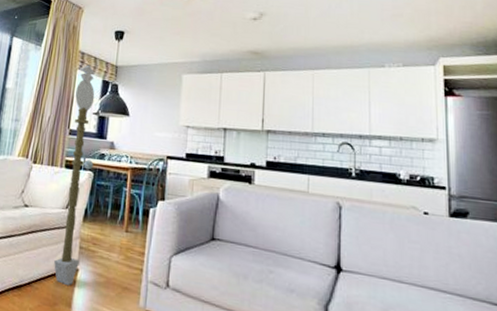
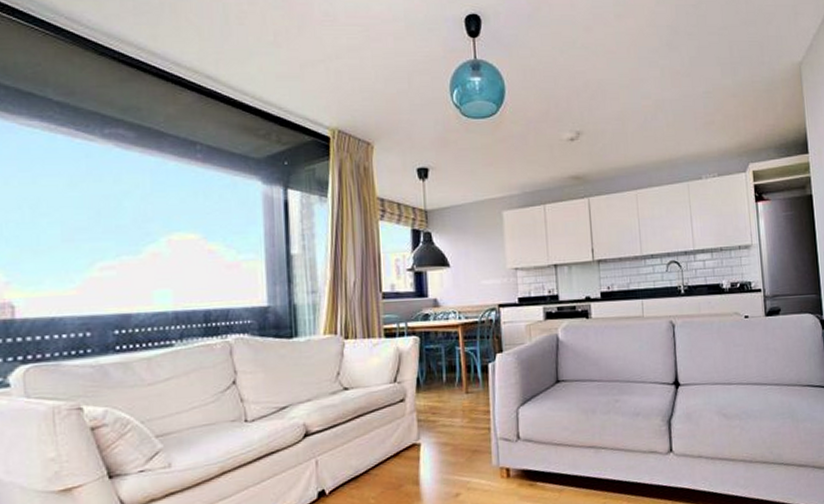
magic staff: present [53,64,95,286] -> none [381,213,420,464]

